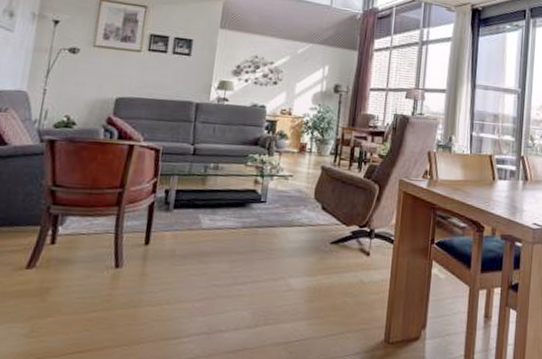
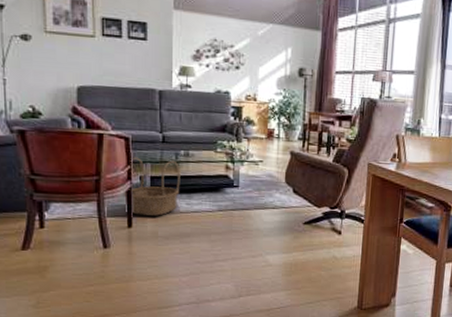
basket: none [145,169,208,233] -> present [123,157,181,216]

